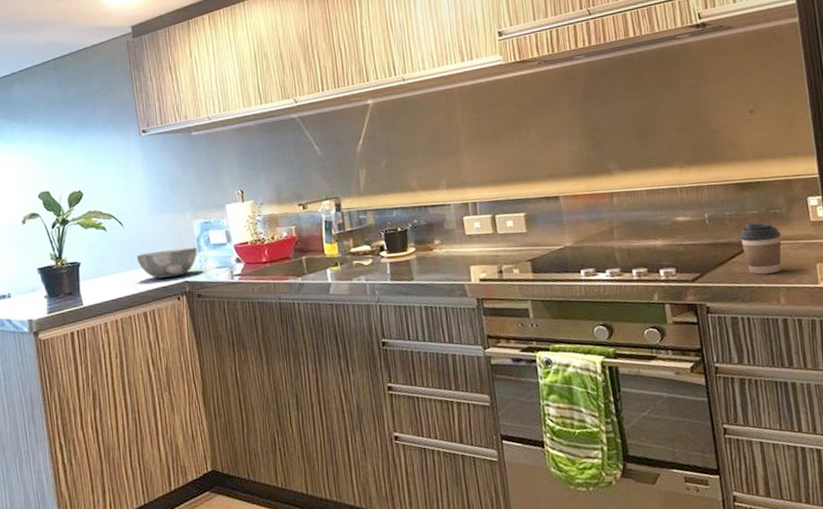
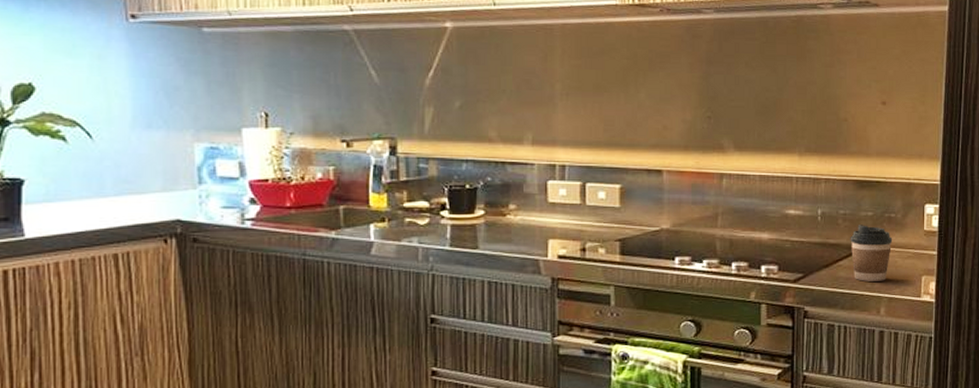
bowl: present [136,246,197,279] -> none [109,177,197,213]

